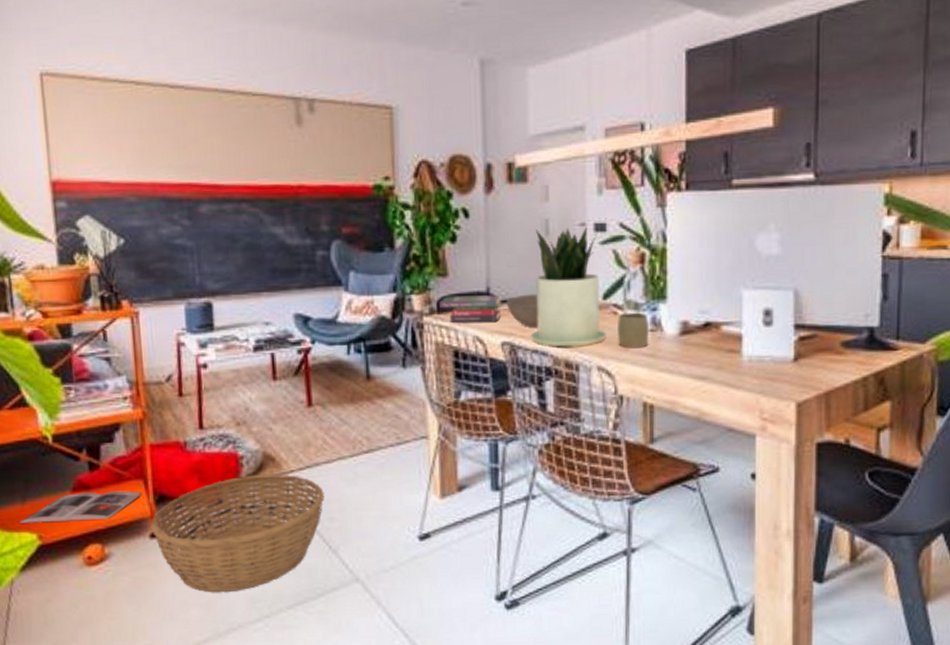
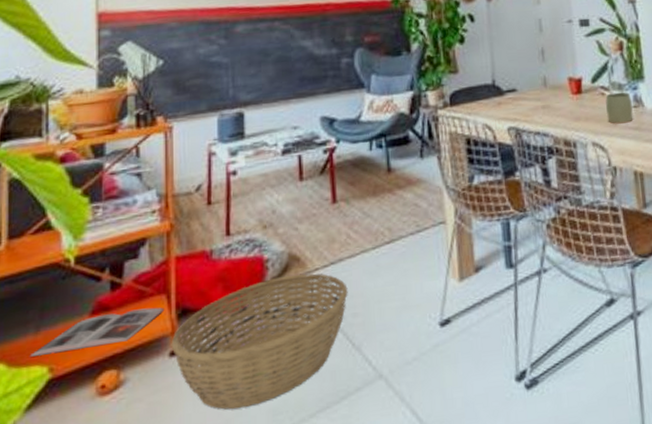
books: present [439,295,502,323] -> none [451,86,506,113]
bowl: present [506,294,538,327] -> none [509,83,539,112]
planter: present [530,227,607,347] -> none [532,23,598,128]

